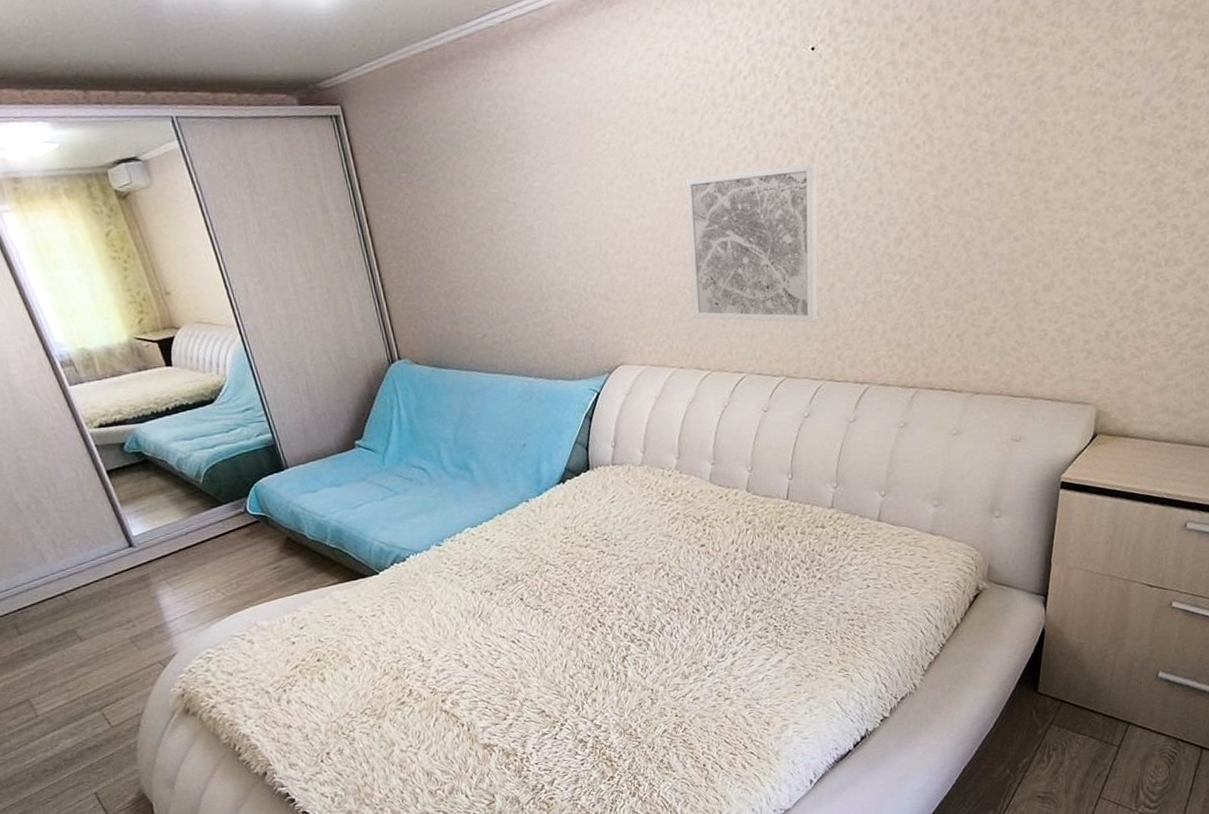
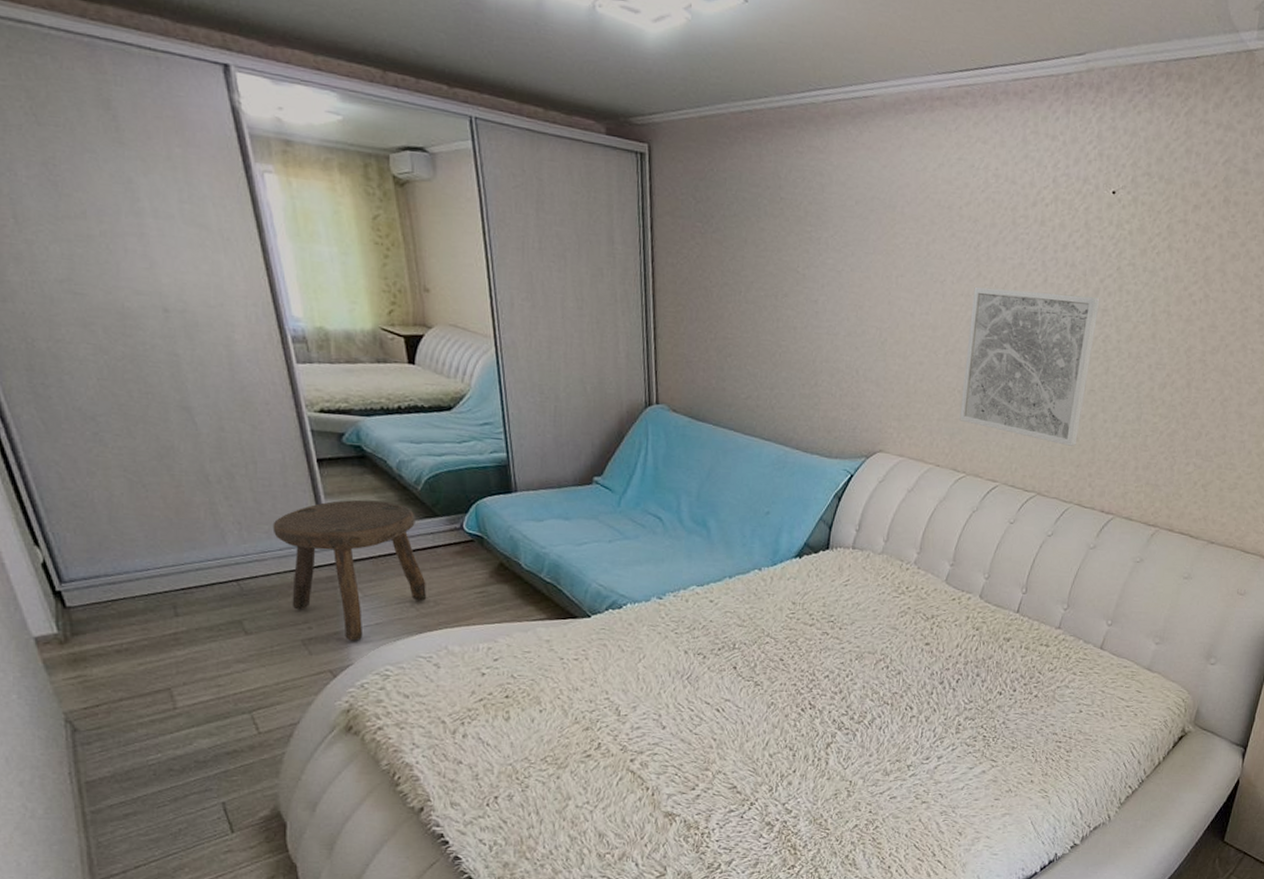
stool: none [81,498,229,632] -> present [272,499,427,641]

